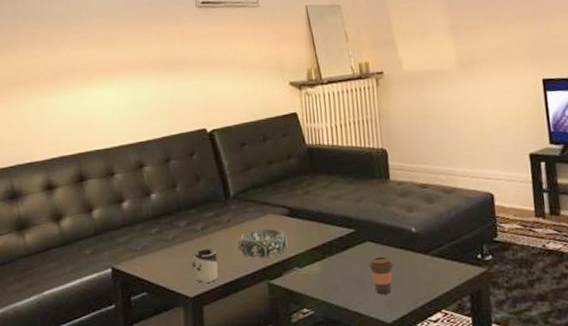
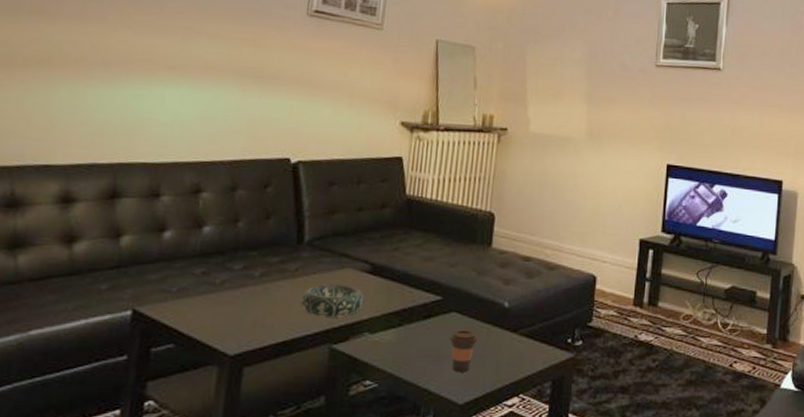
cup: present [191,249,218,283] -> none [239,300,274,340]

